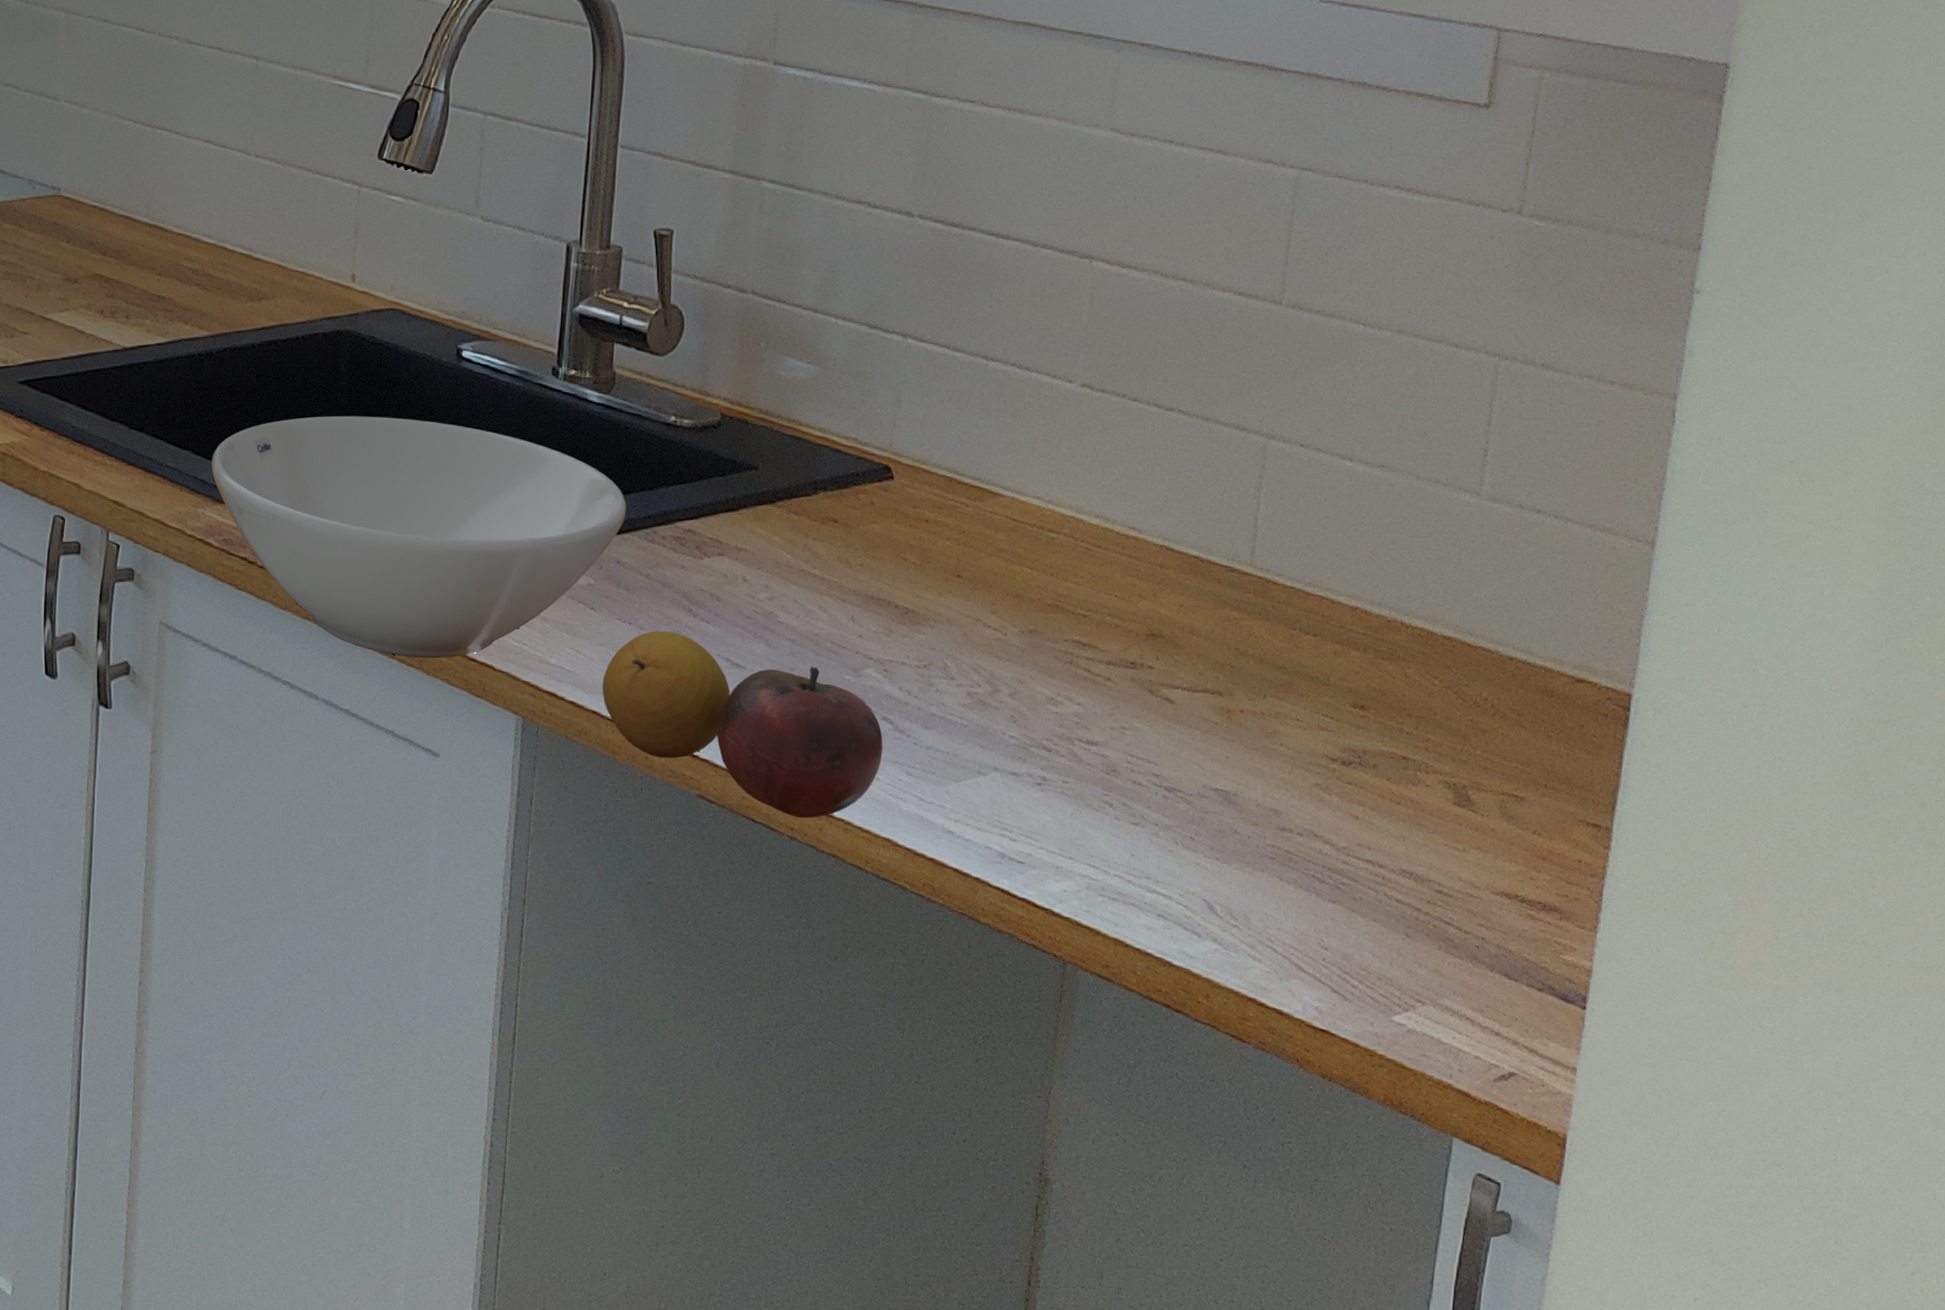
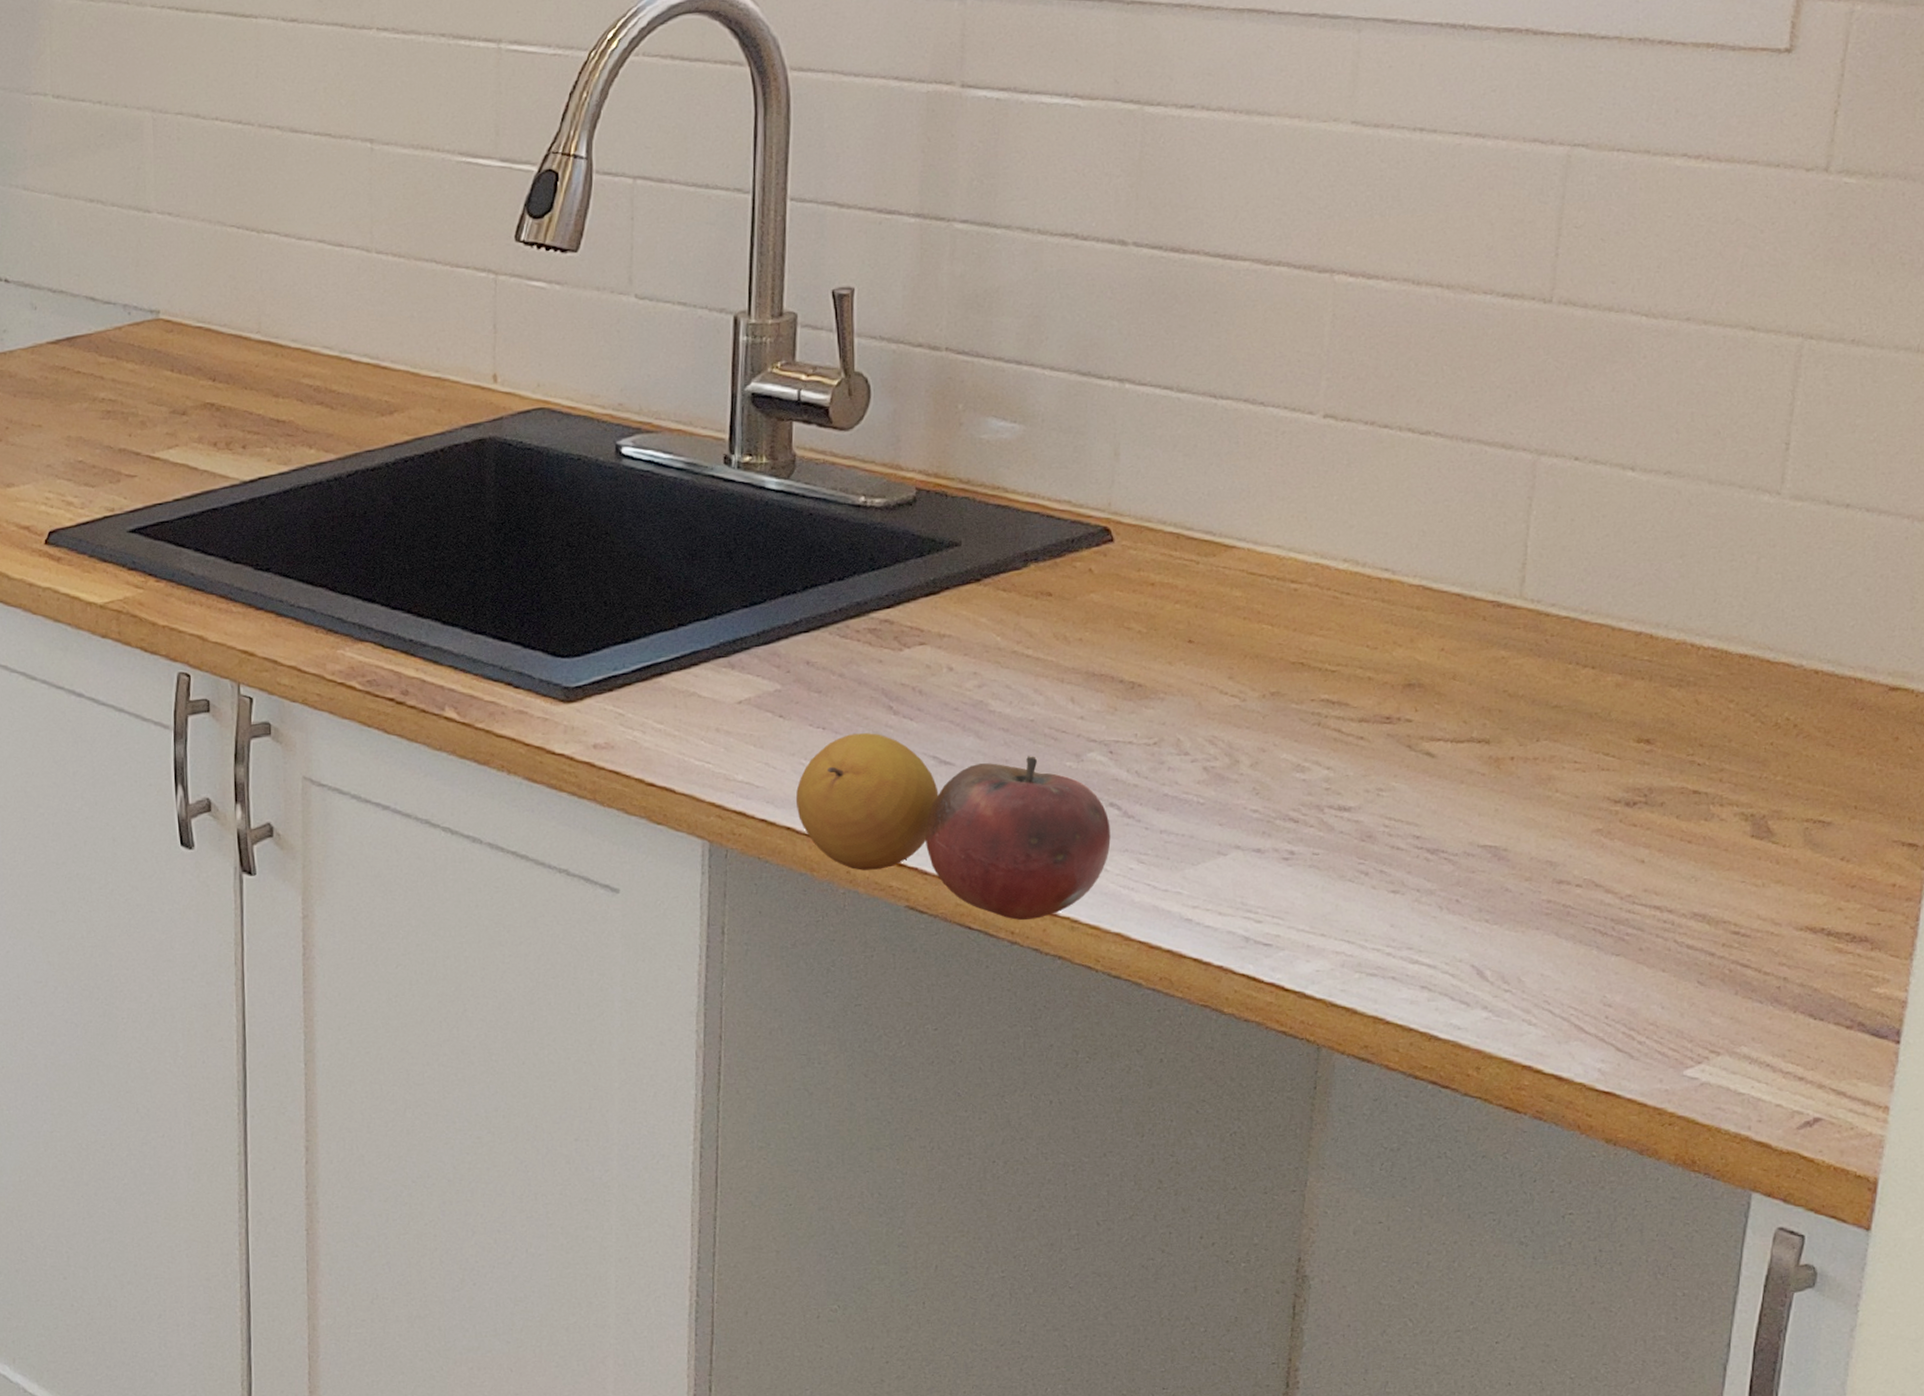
bowl: present [211,415,627,659] -> none [348,528,815,789]

